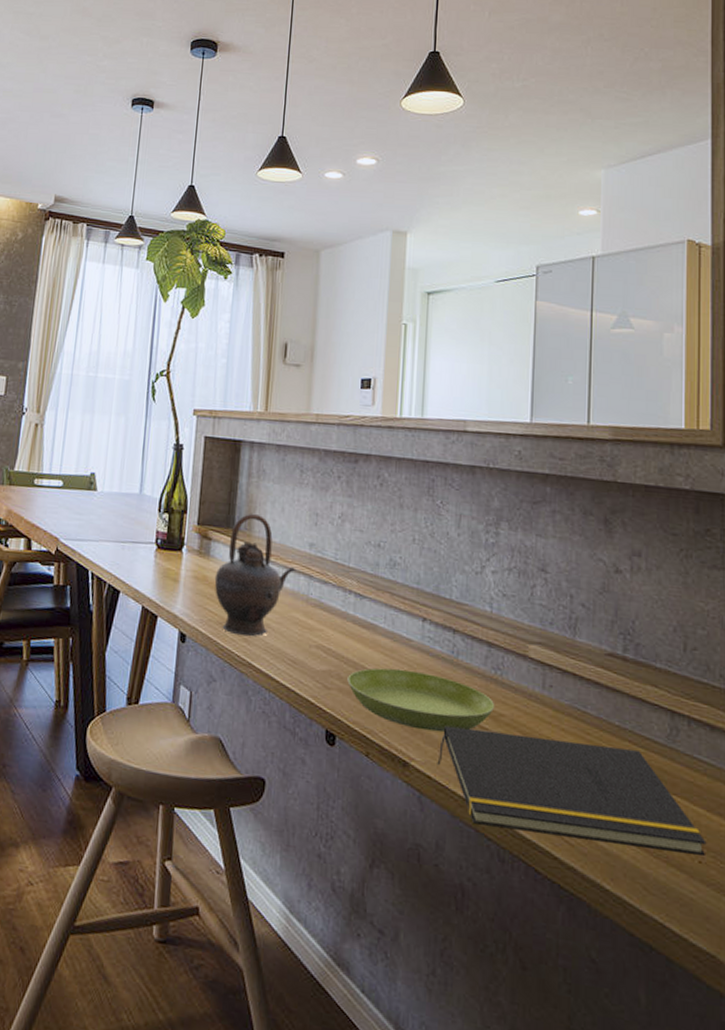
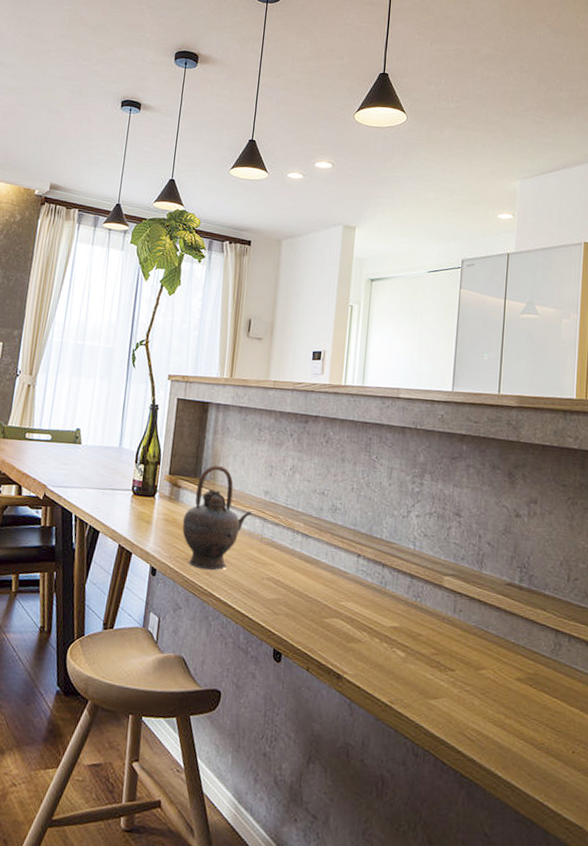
saucer: present [347,668,495,733] -> none [293,596,415,650]
notepad: present [437,725,707,857] -> none [365,644,579,748]

